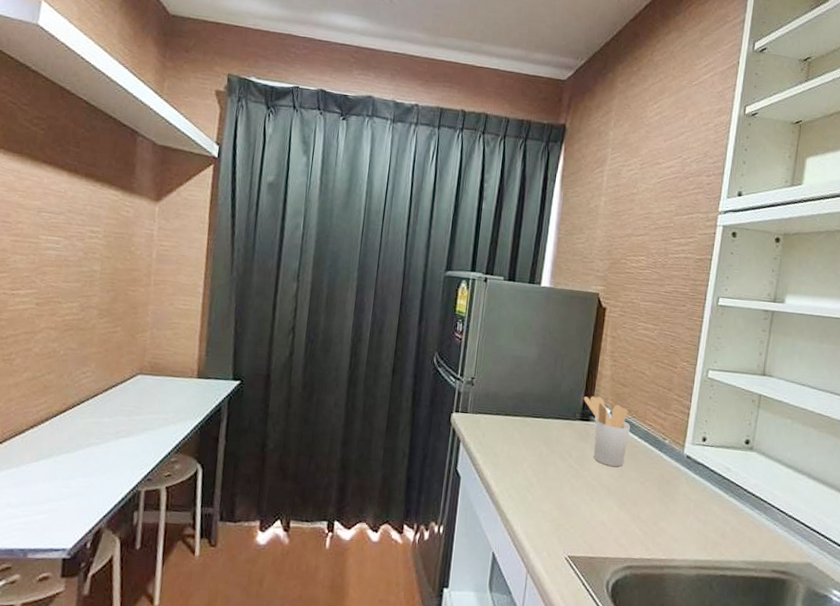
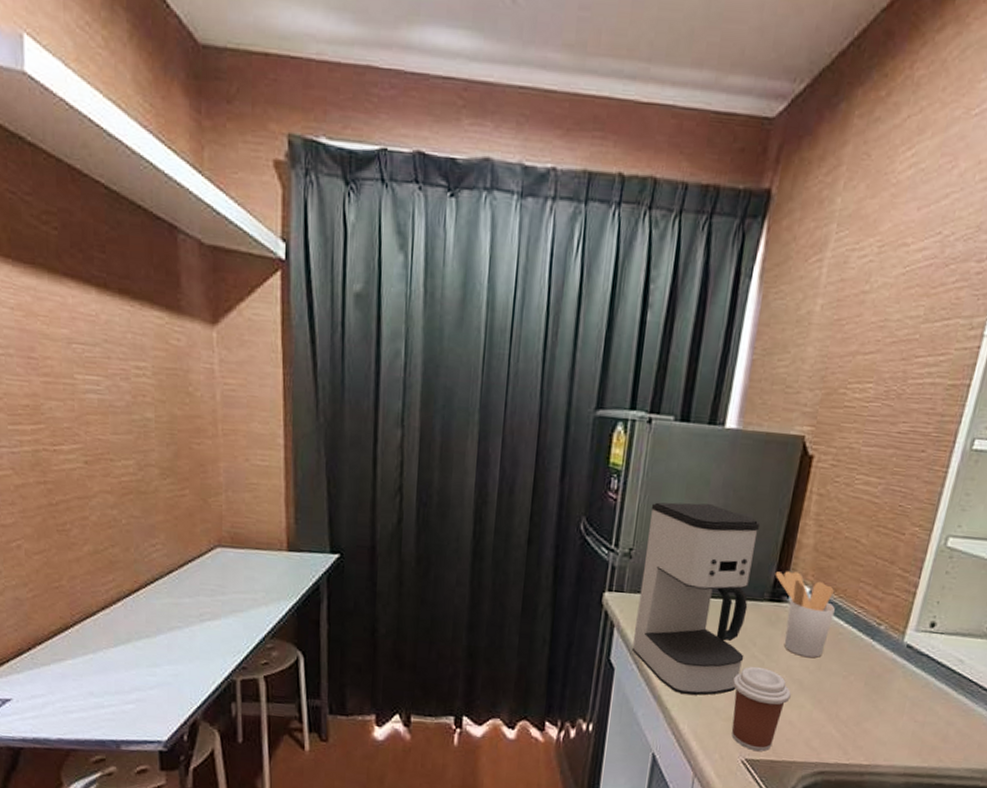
coffee maker: none [474,341,571,500] -> present [631,502,761,695]
coffee cup: none [555,474,601,549] -> present [732,666,791,751]

